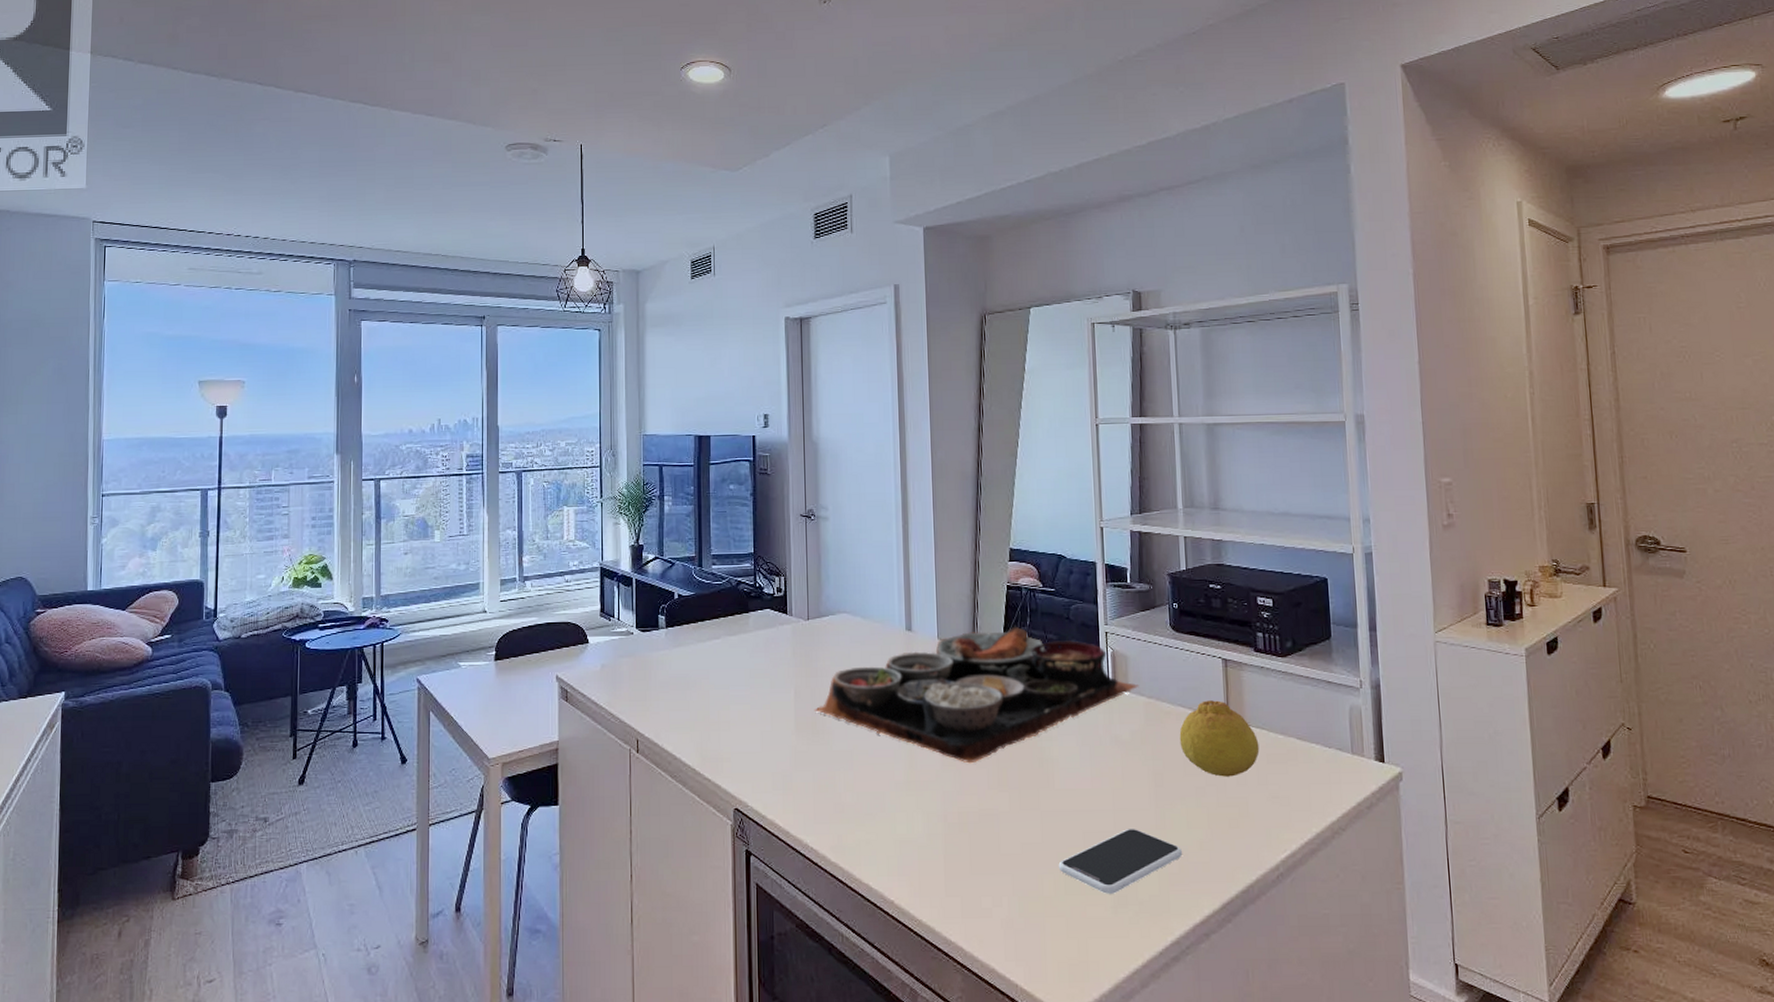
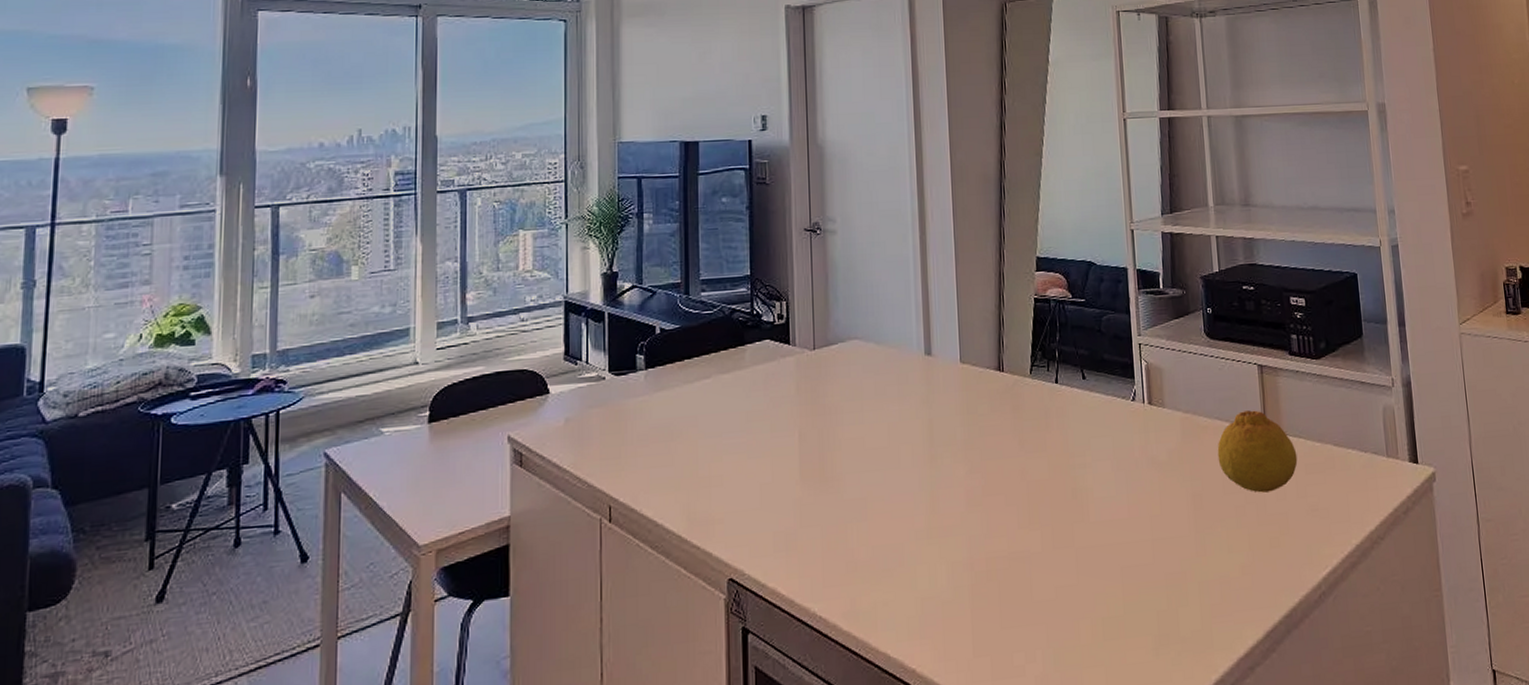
food tray: present [814,626,1139,764] -> none [821,342,1175,502]
smartphone: present [1058,828,1183,894] -> none [1095,557,1225,635]

